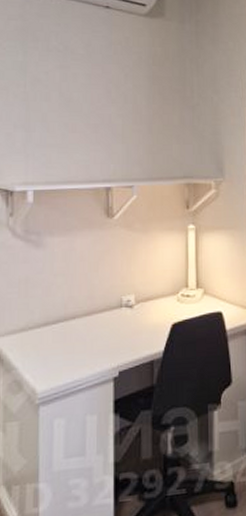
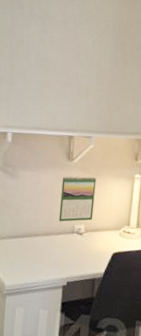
calendar: none [101,234,144,295] -> present [58,176,97,222]

